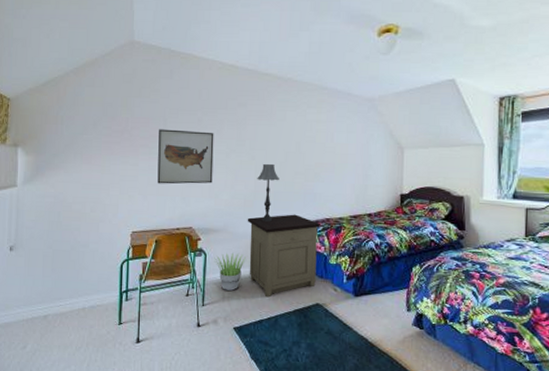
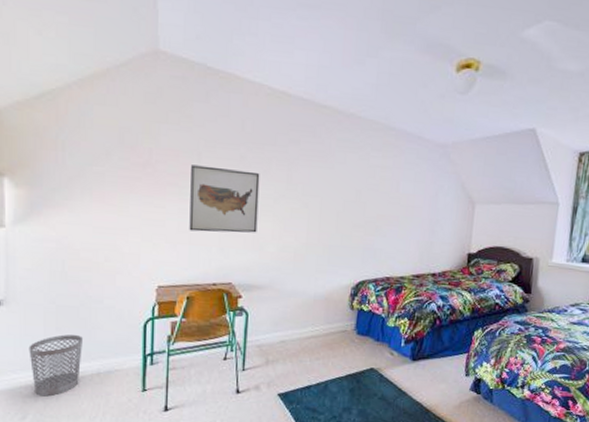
wastebasket: none [30,275,72,329] -> present [29,334,83,397]
potted plant: present [214,252,246,291] -> none [257,312,294,354]
nightstand: present [247,214,320,298] -> none [296,271,379,362]
table lamp: present [257,163,279,222] -> none [309,212,336,279]

